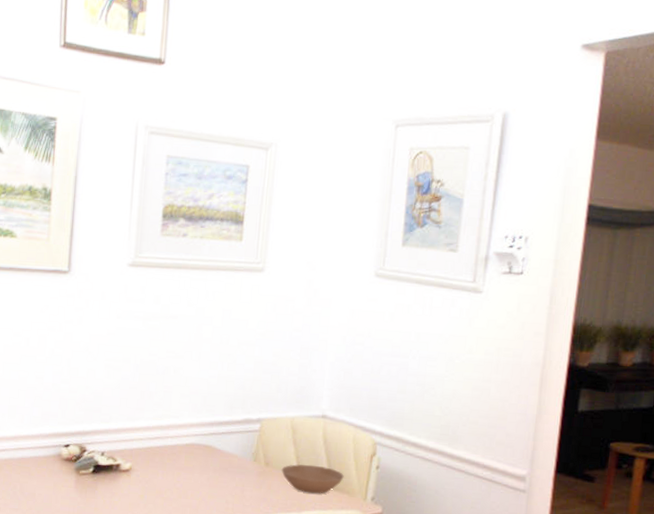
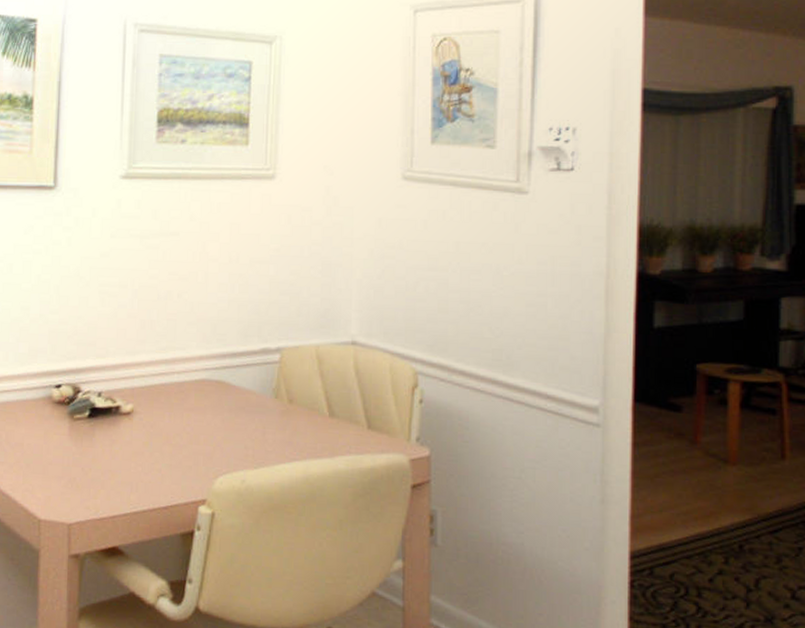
bowl: present [281,464,344,494] -> none [308,400,382,435]

